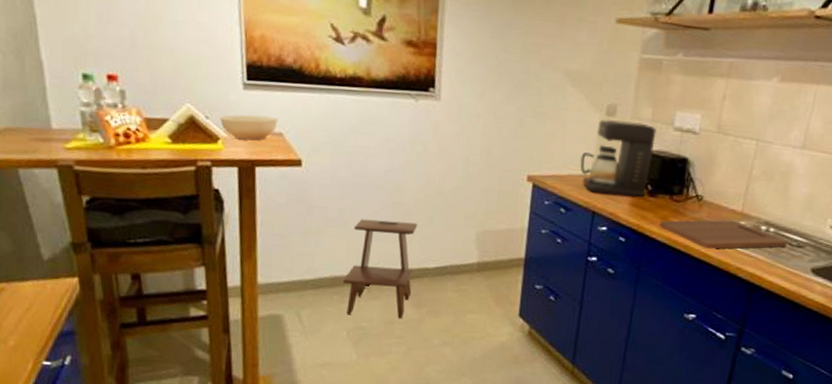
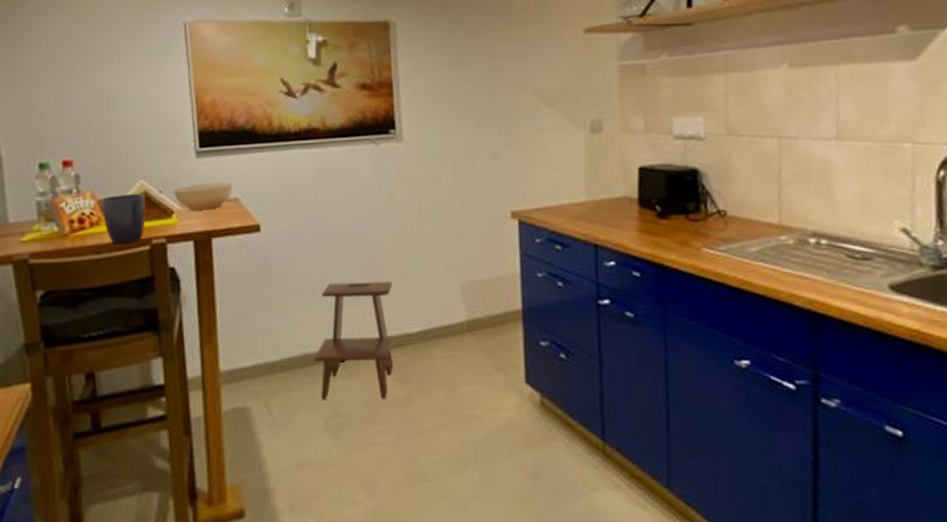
cup: none [146,115,192,162] -> present [100,193,146,244]
coffee maker: present [580,119,657,197] -> none [569,136,655,223]
cutting board: present [660,220,787,250] -> none [680,237,848,274]

